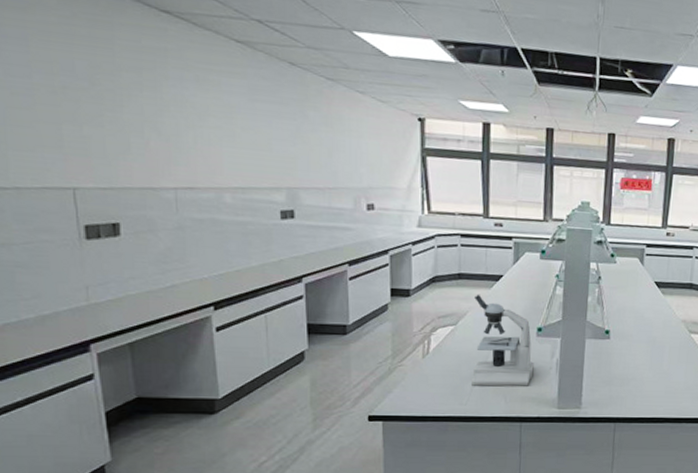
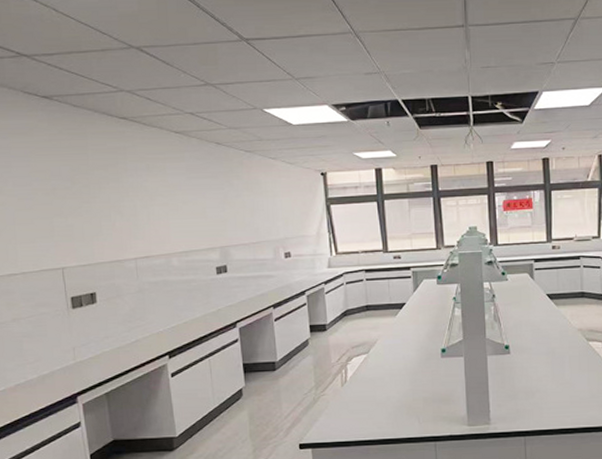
microscope: present [472,294,534,387] -> none [382,322,442,409]

